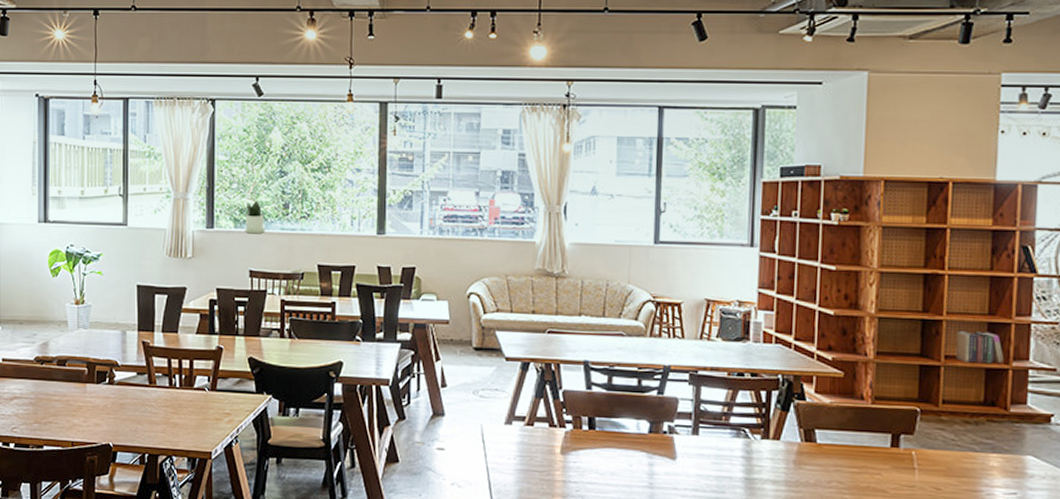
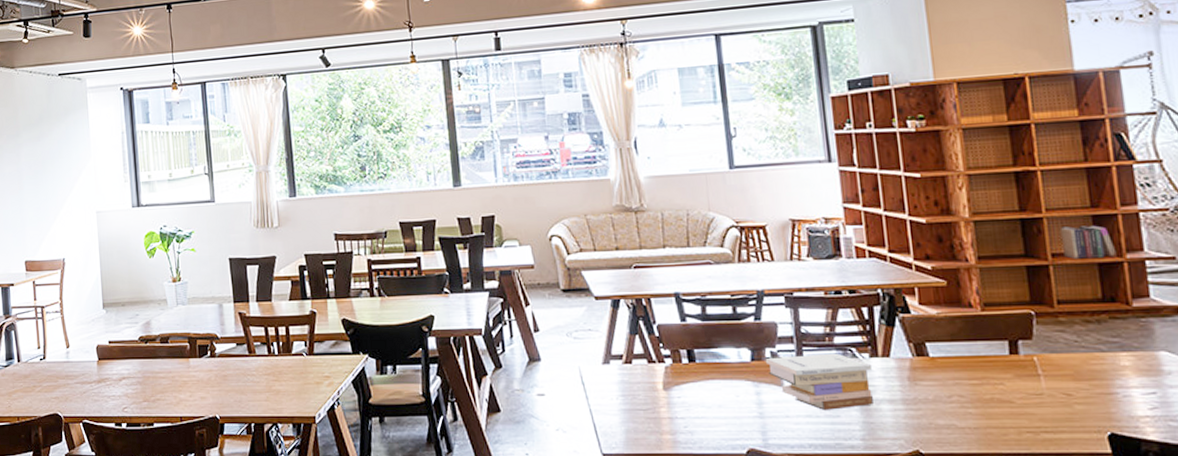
planter: present [245,201,265,234] -> none [325,167,346,199]
books: none [662,431,762,486] -> present [765,353,873,410]

